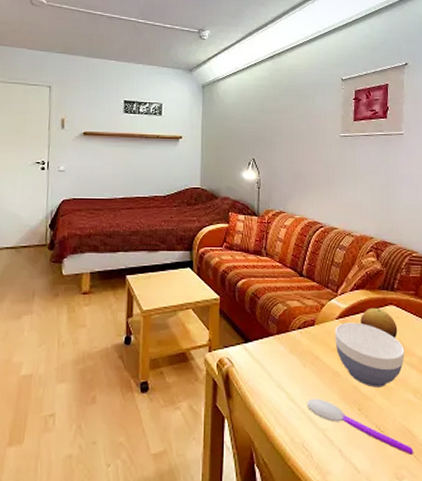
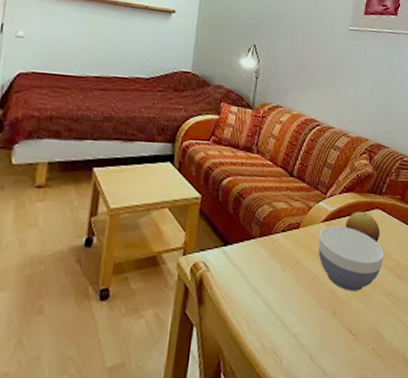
spoon: present [307,398,413,454] -> none [282,303,380,356]

